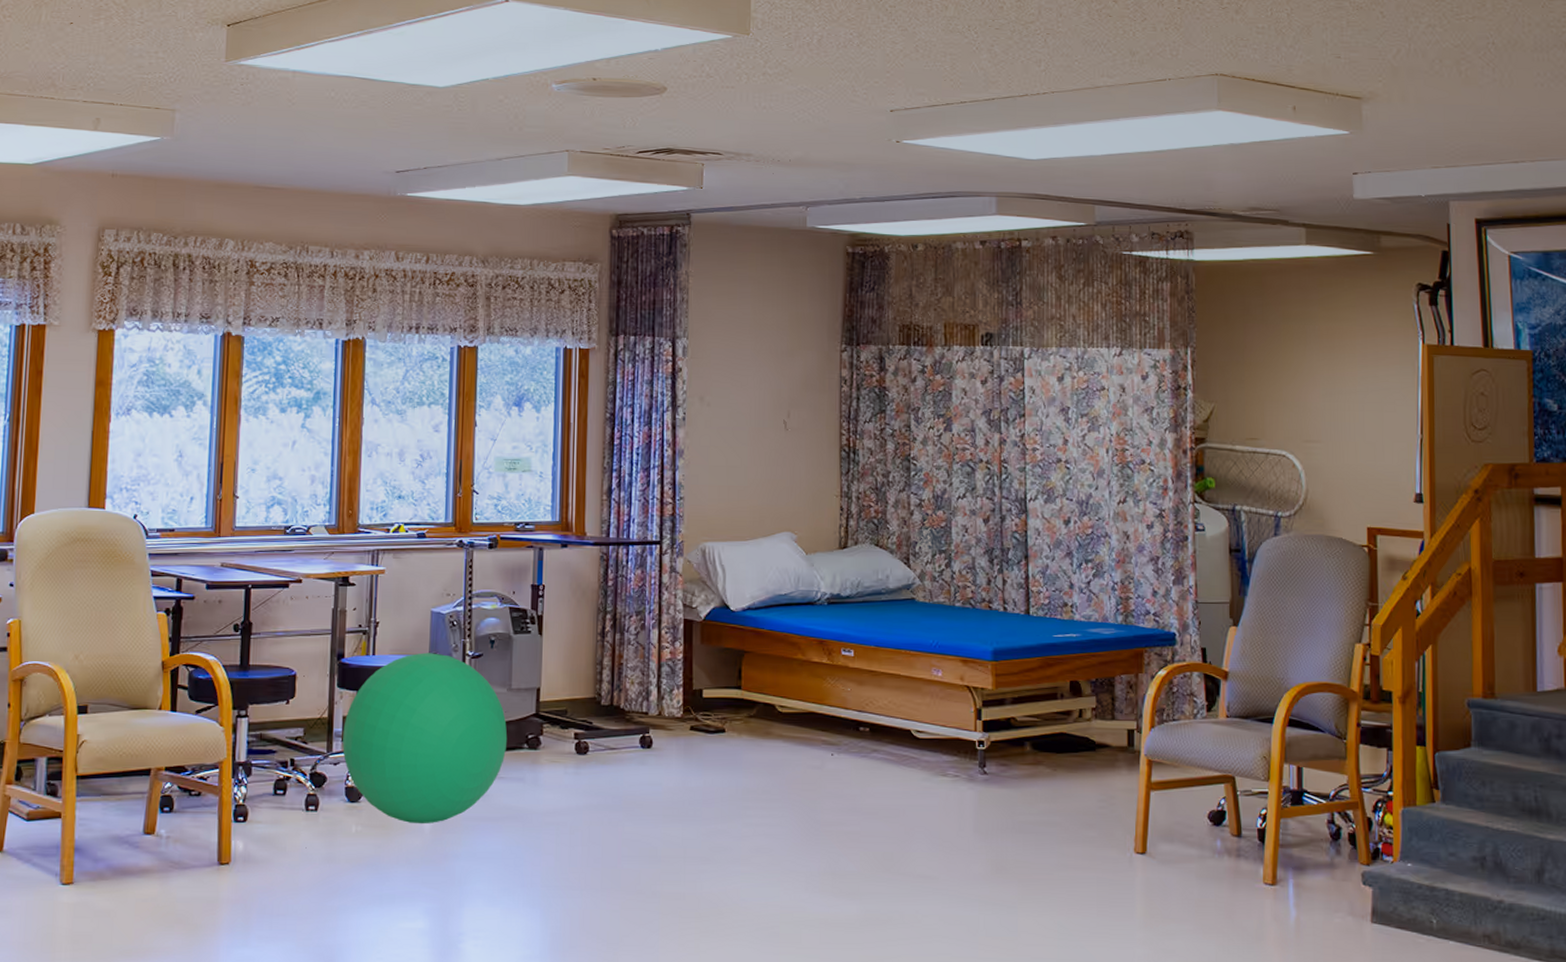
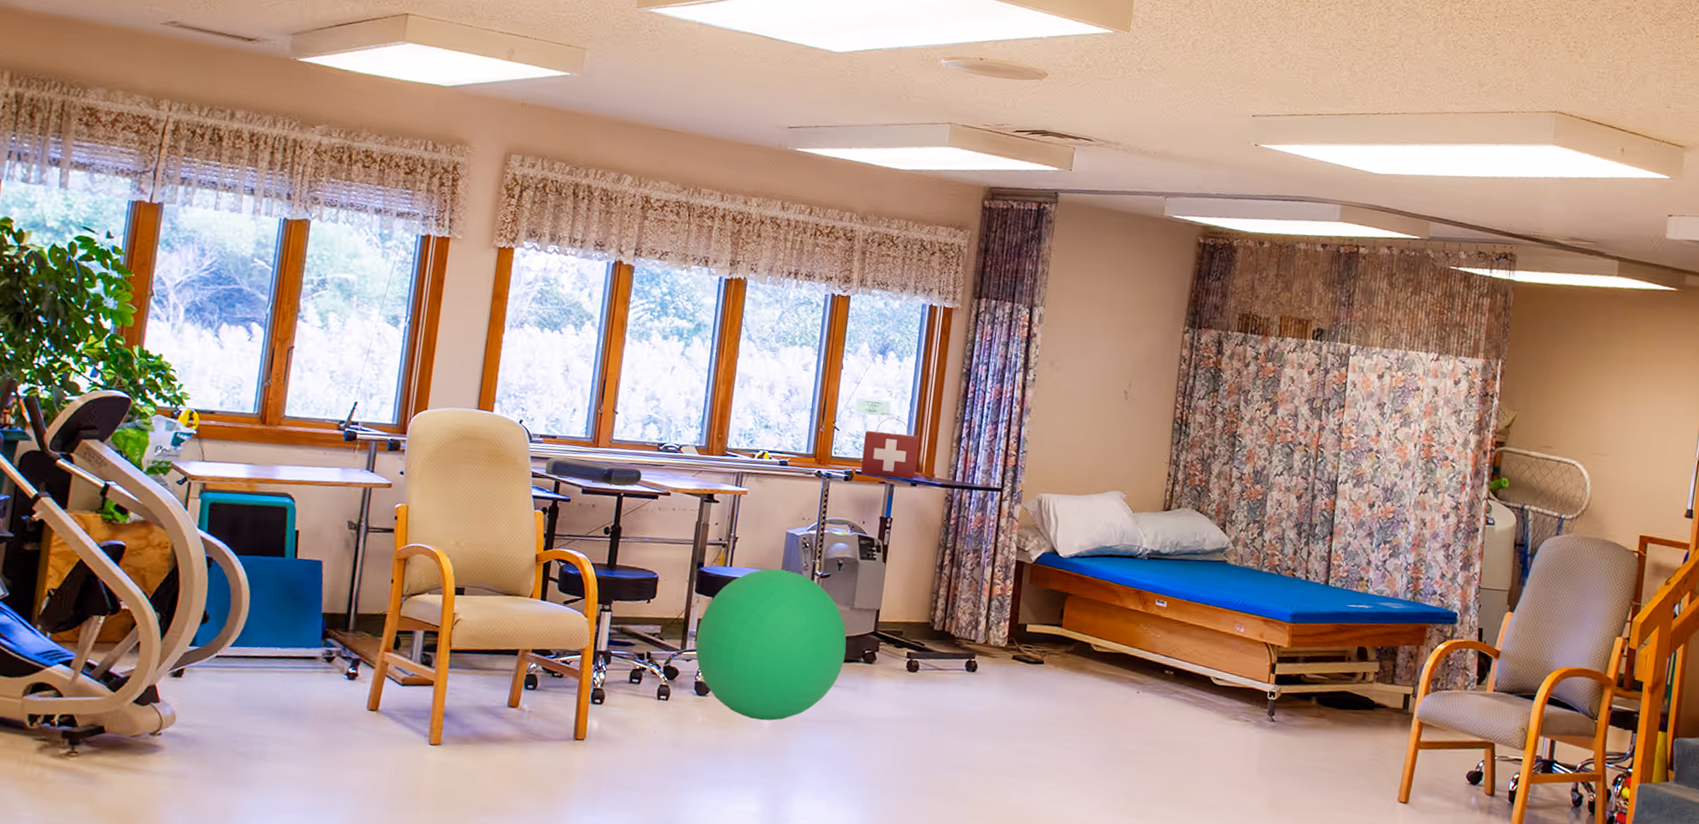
towel: none [164,551,270,577] -> present [544,456,642,486]
first-aid kit: none [506,473,566,541] -> present [860,417,919,480]

